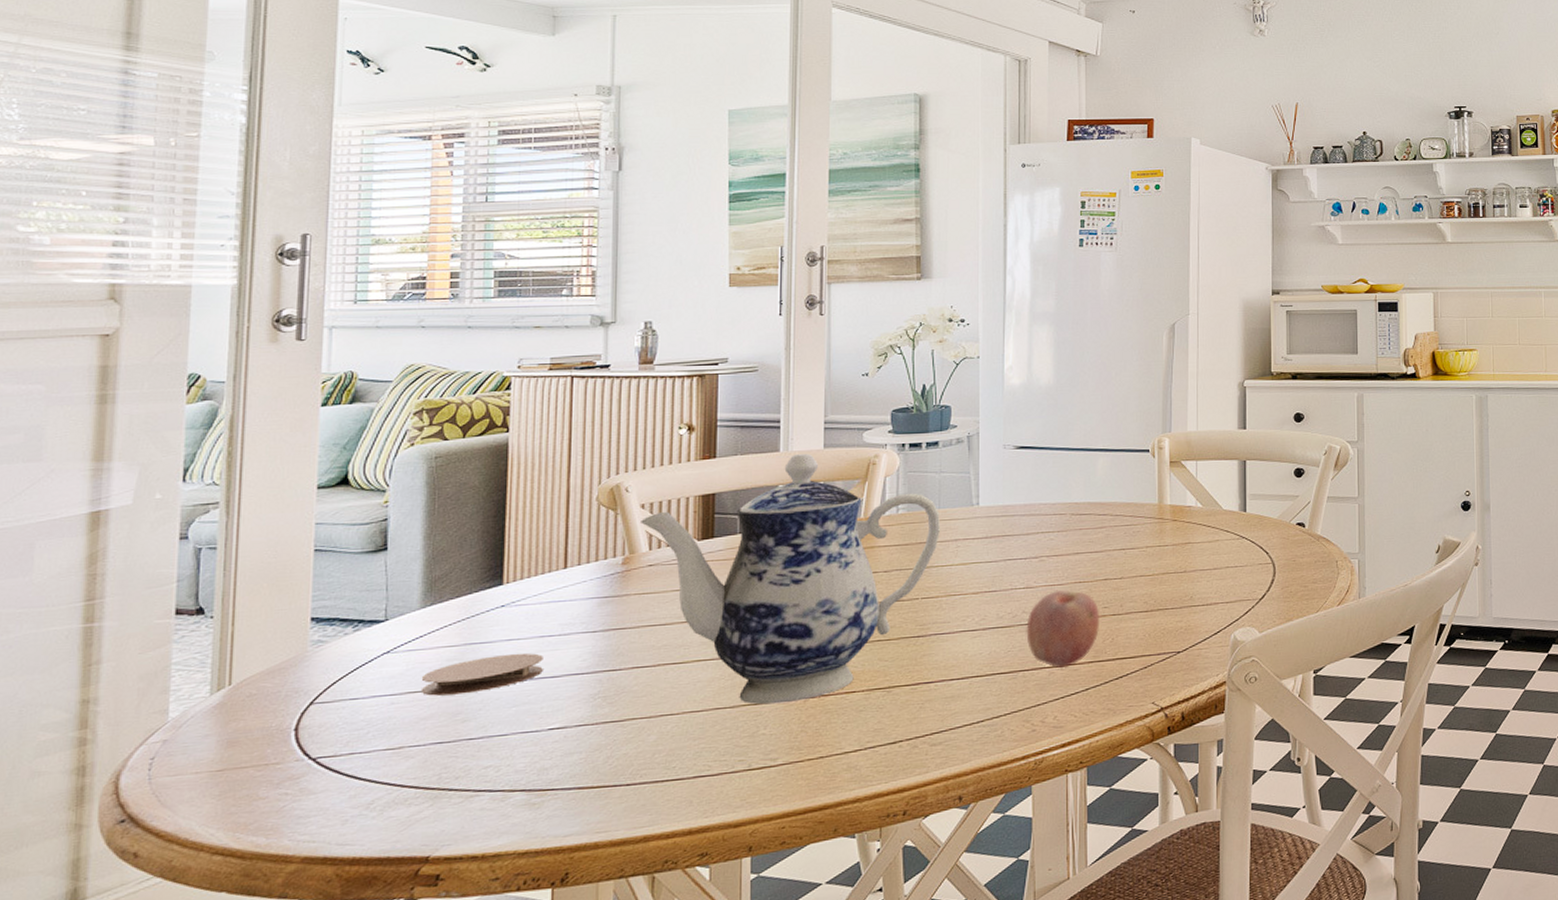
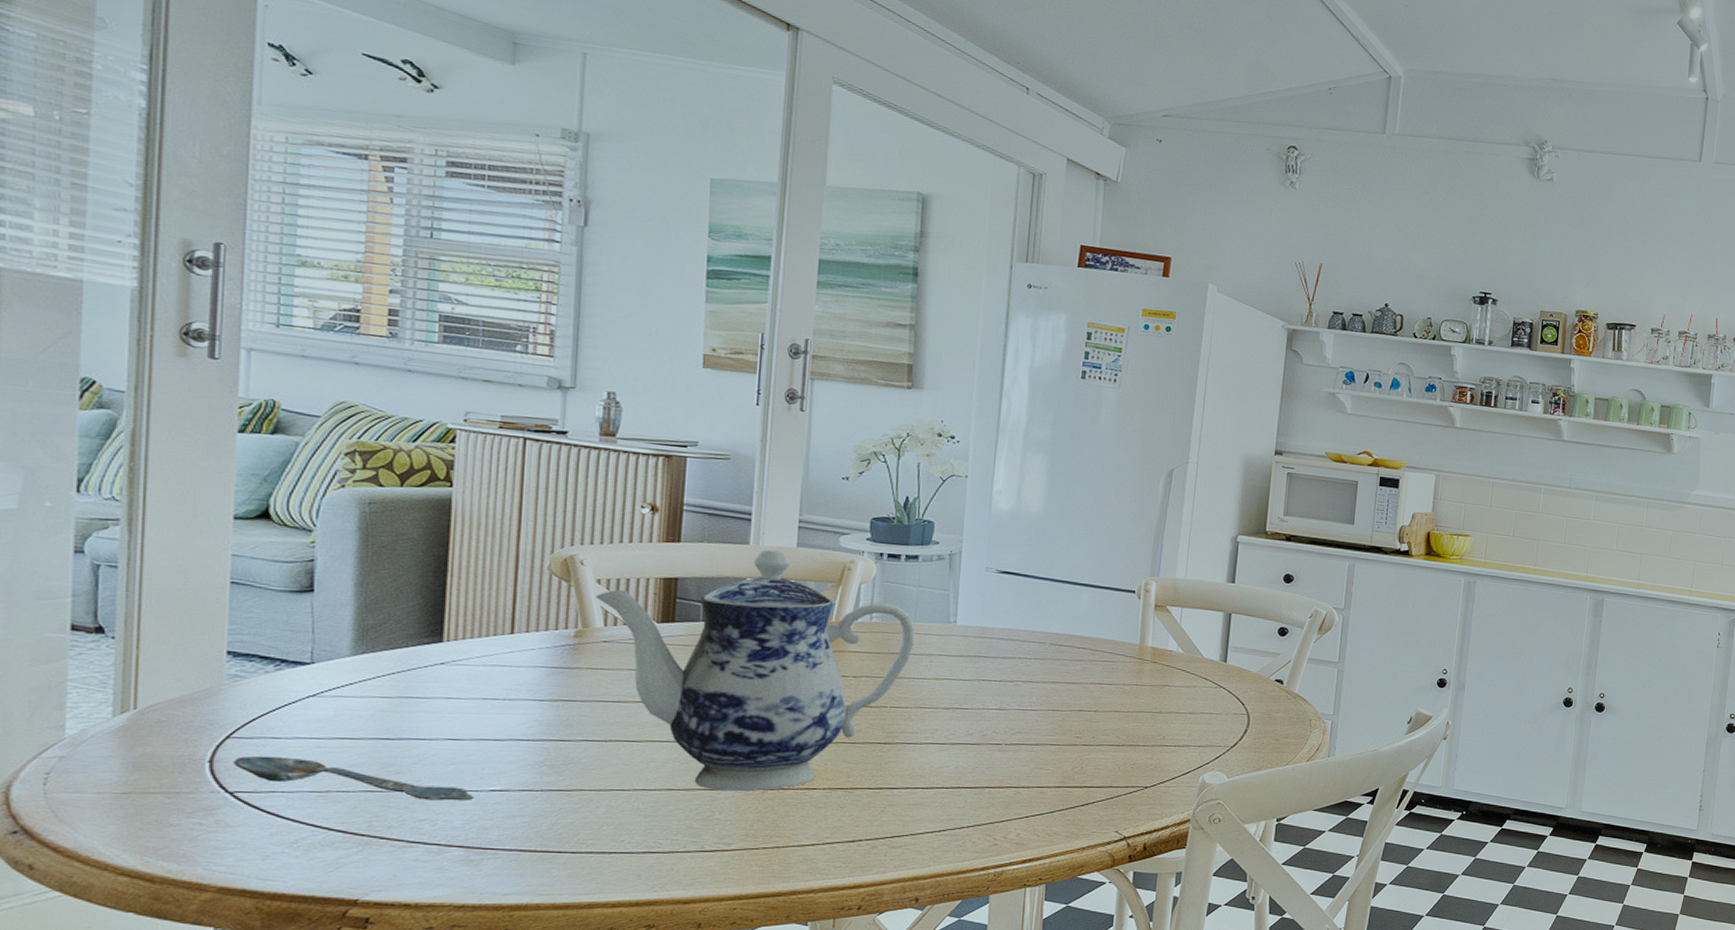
spoon: none [315,717,535,746] -> present [232,755,474,801]
coaster: present [420,653,543,696] -> none [350,712,486,746]
fruit: present [1026,590,1099,668] -> none [995,715,1071,790]

